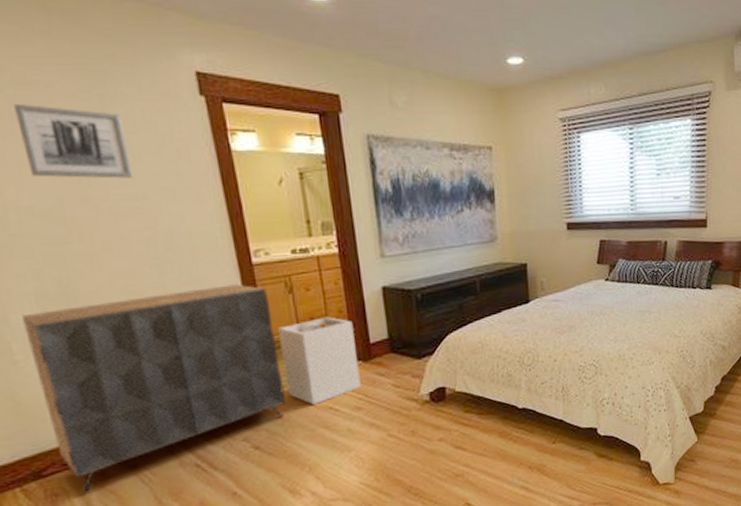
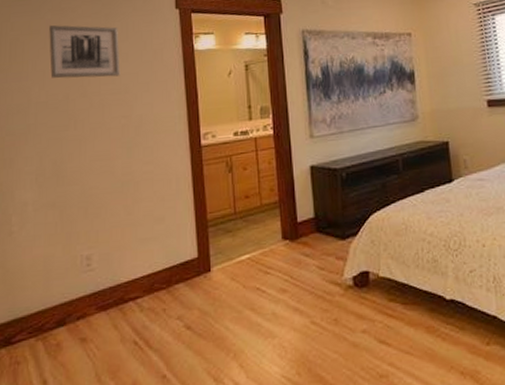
dresser: present [21,284,286,494] -> none [22,164,218,365]
laundry hamper: present [278,317,361,405] -> none [217,195,287,284]

